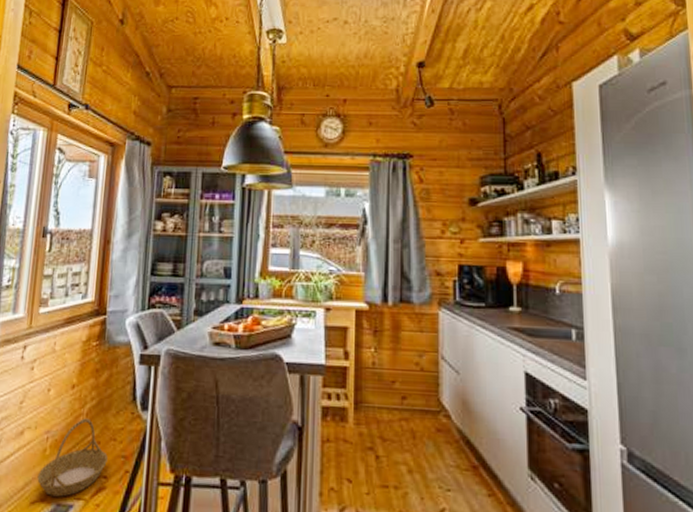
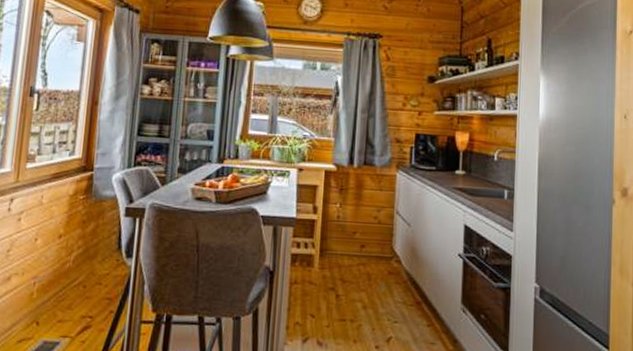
basket: present [37,418,108,497] -> none [24,265,93,335]

